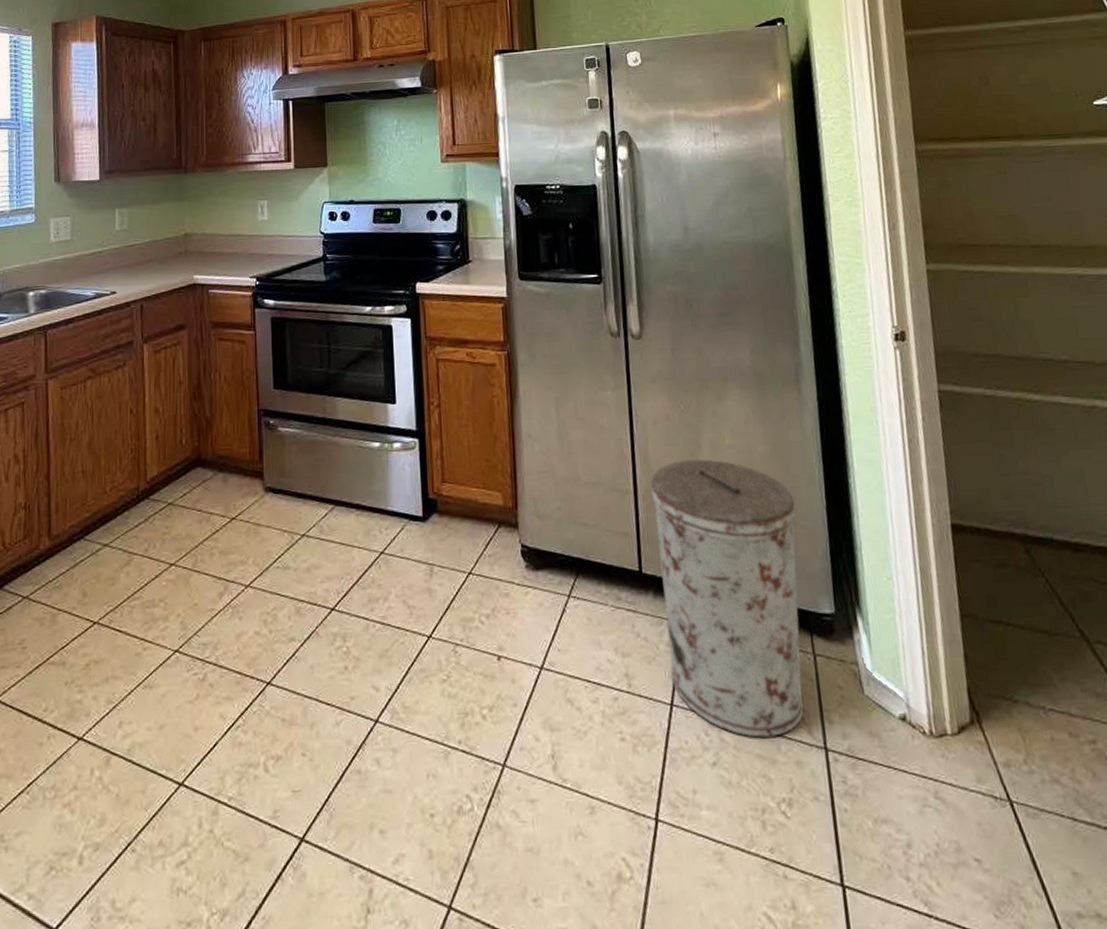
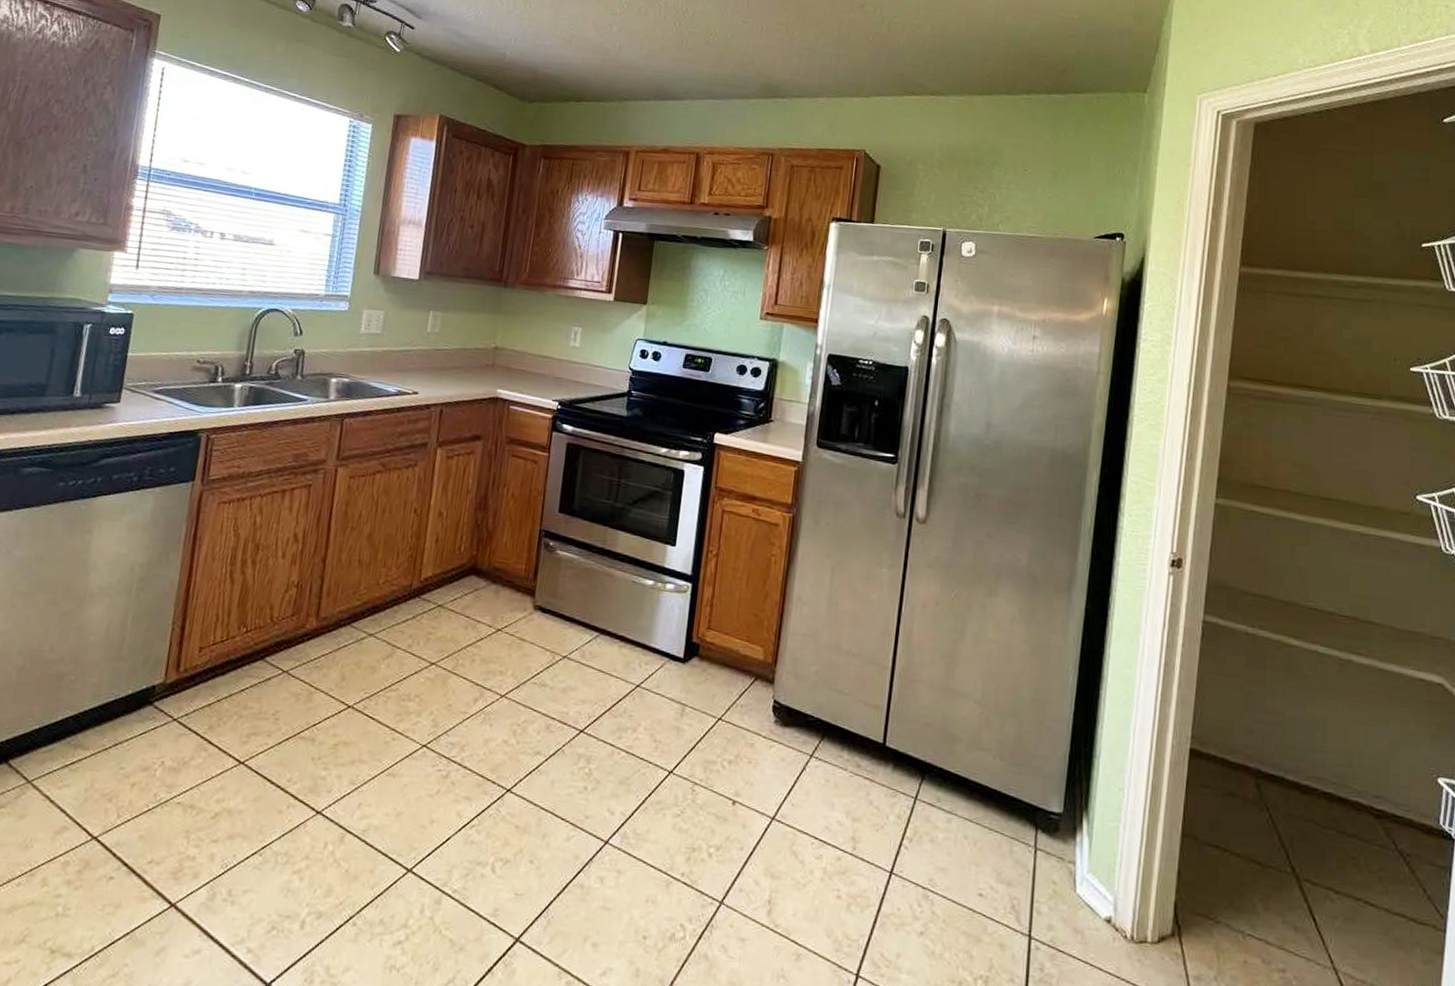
trash can: present [650,459,804,738] -> none [895,646,1044,918]

